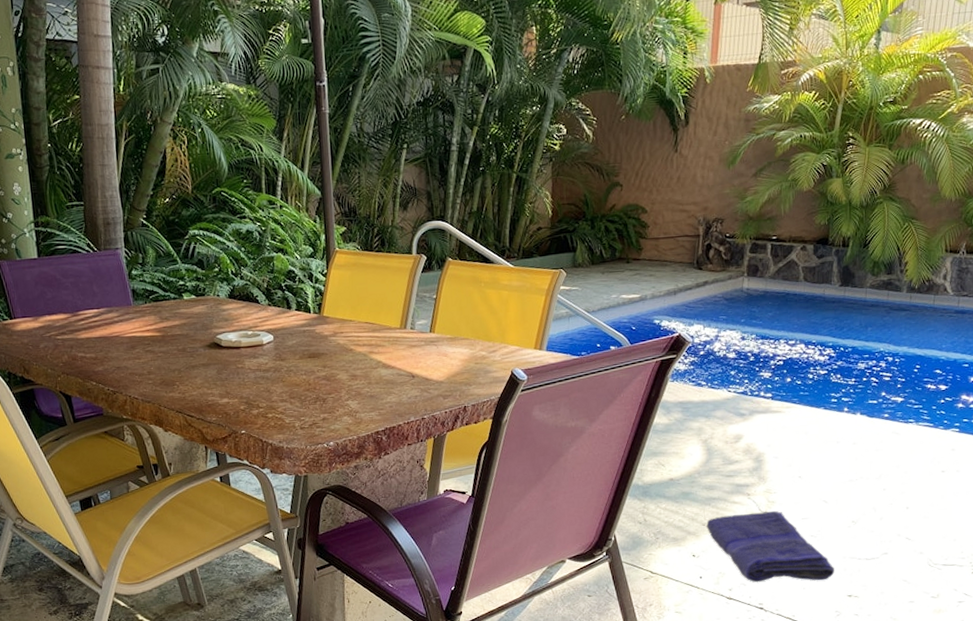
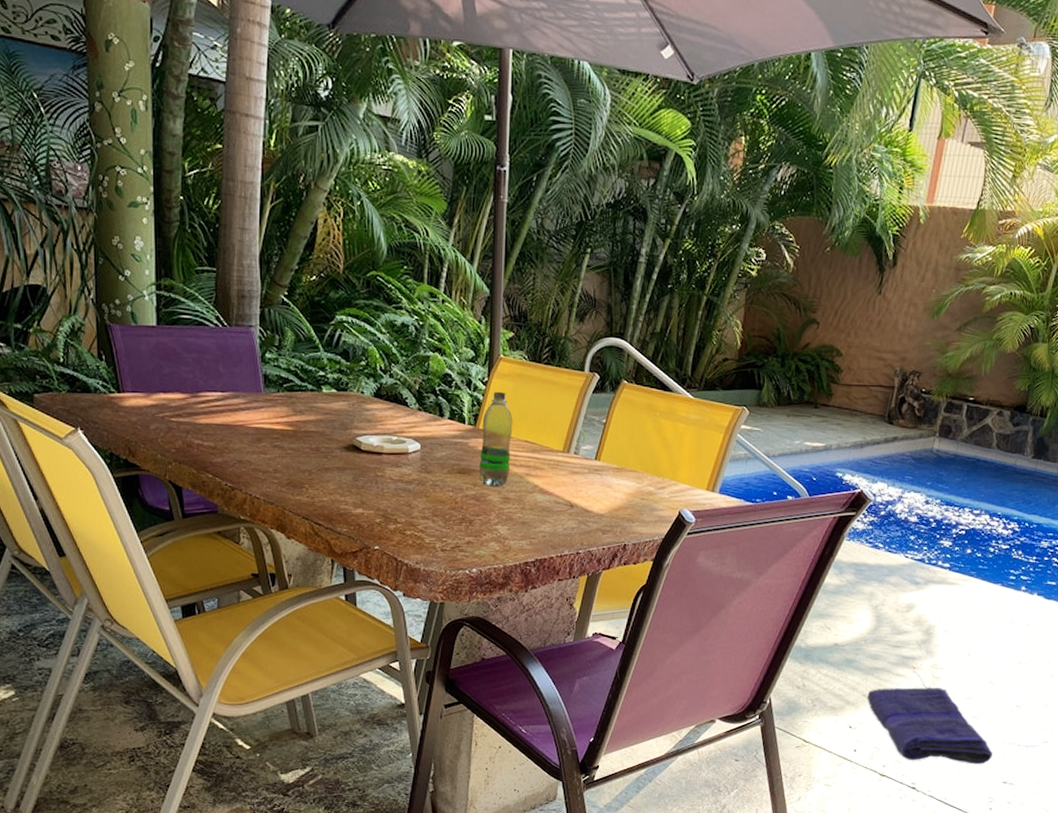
bottle: none [325,281,354,367] -> present [480,391,513,487]

